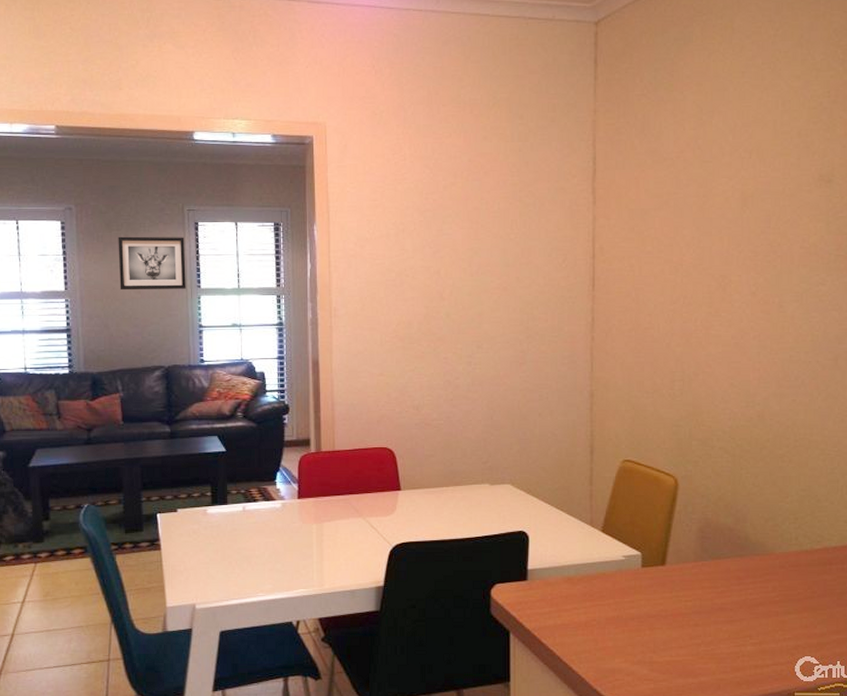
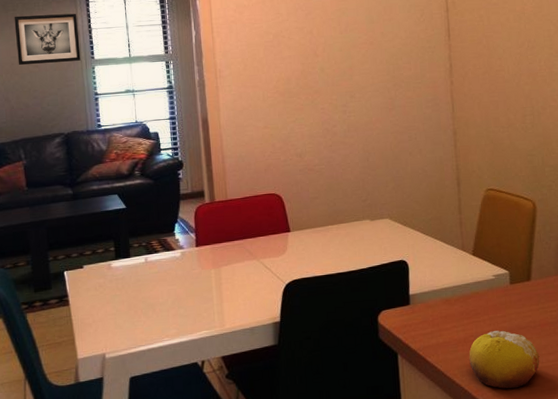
fruit: none [589,617,669,682] -> present [469,330,540,389]

